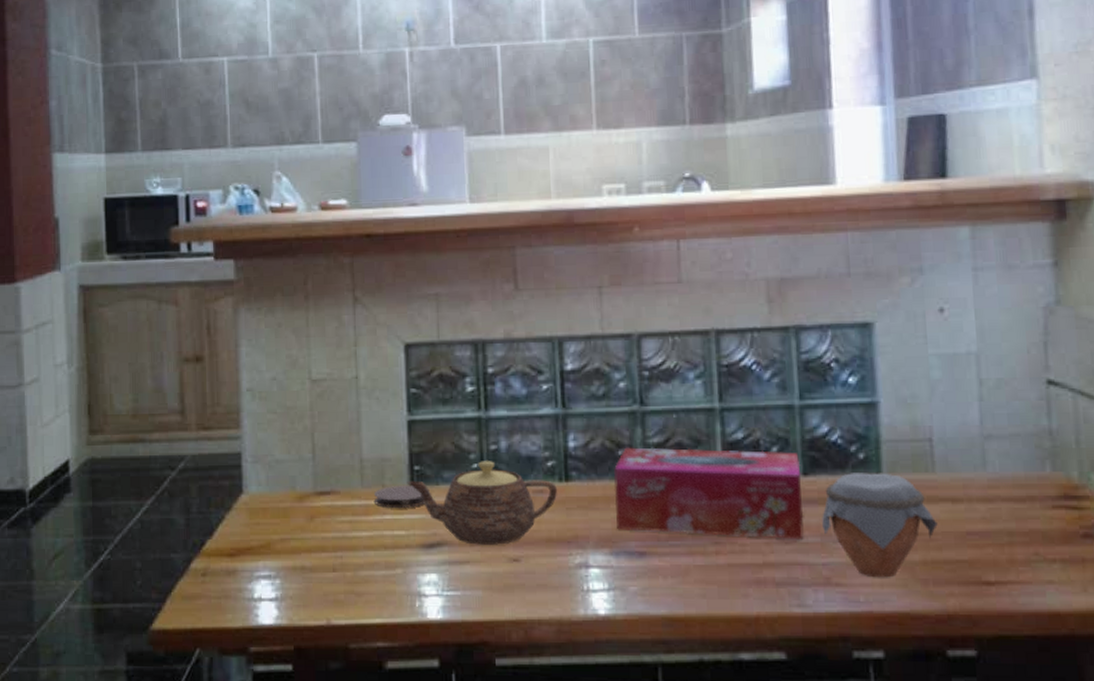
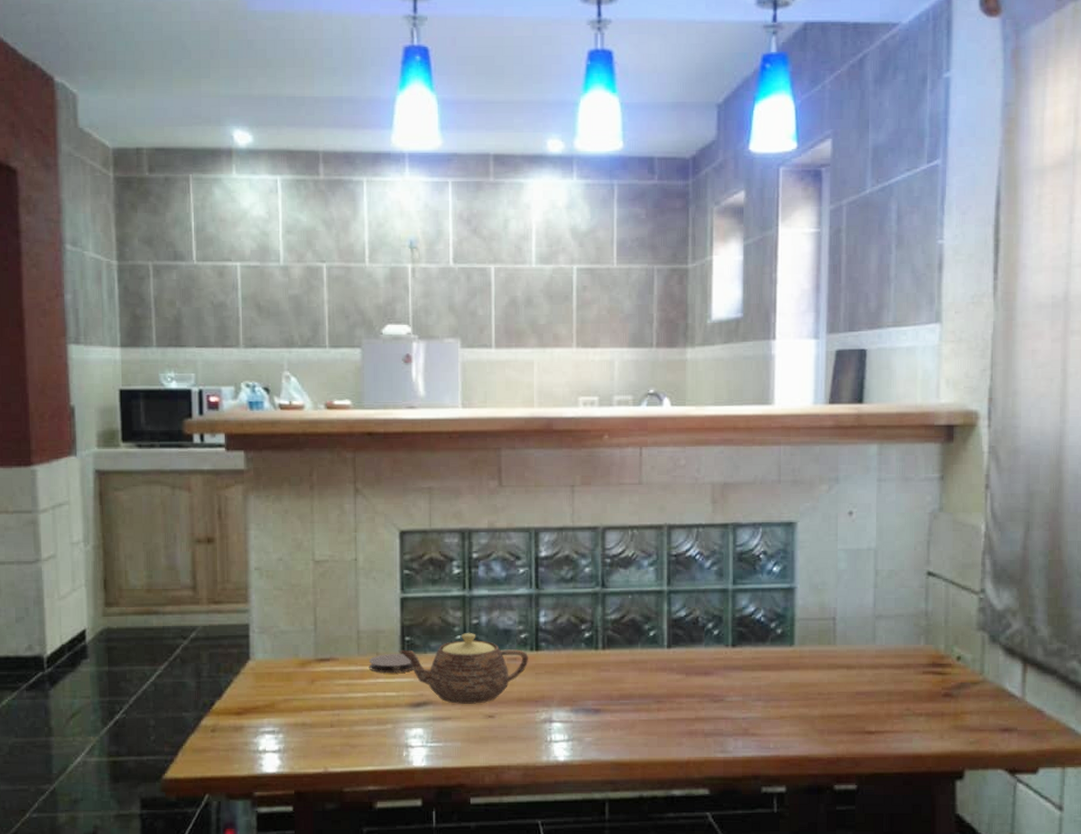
tissue box: present [614,447,804,539] -> none [576,622,730,699]
jar: present [822,473,938,578] -> none [745,645,835,729]

